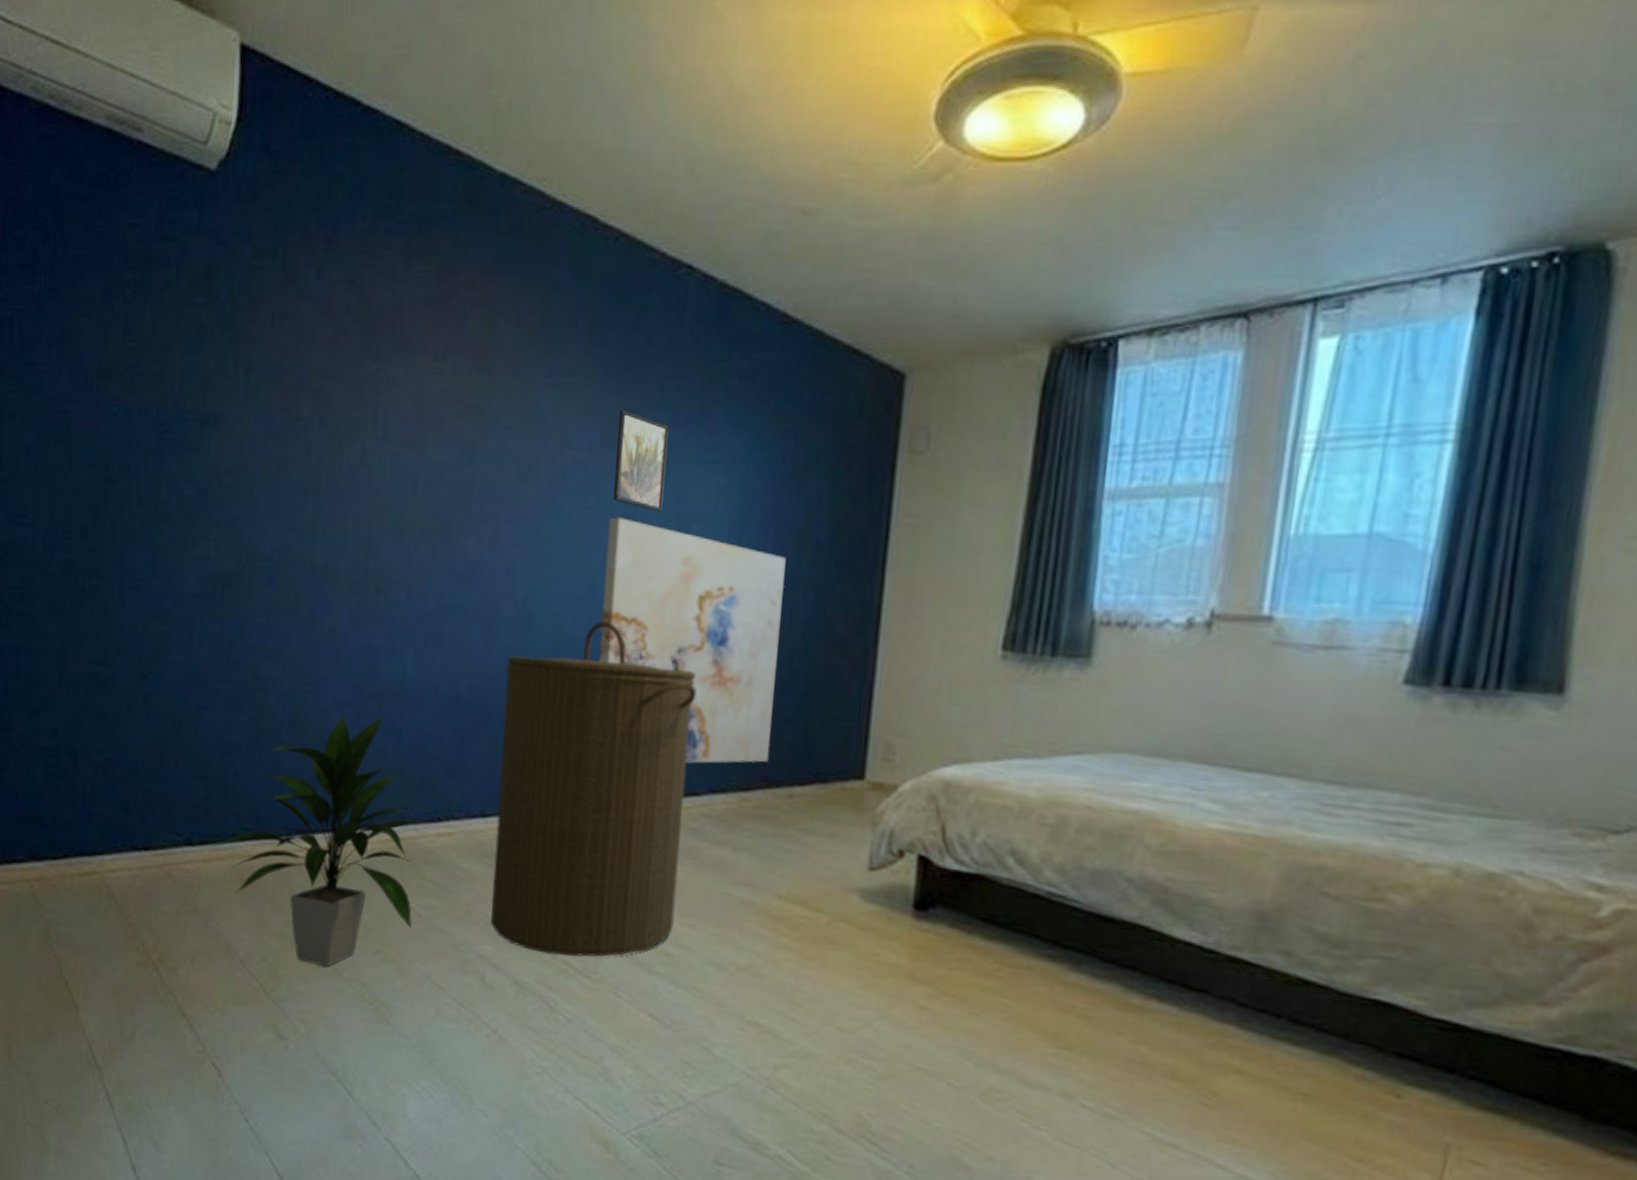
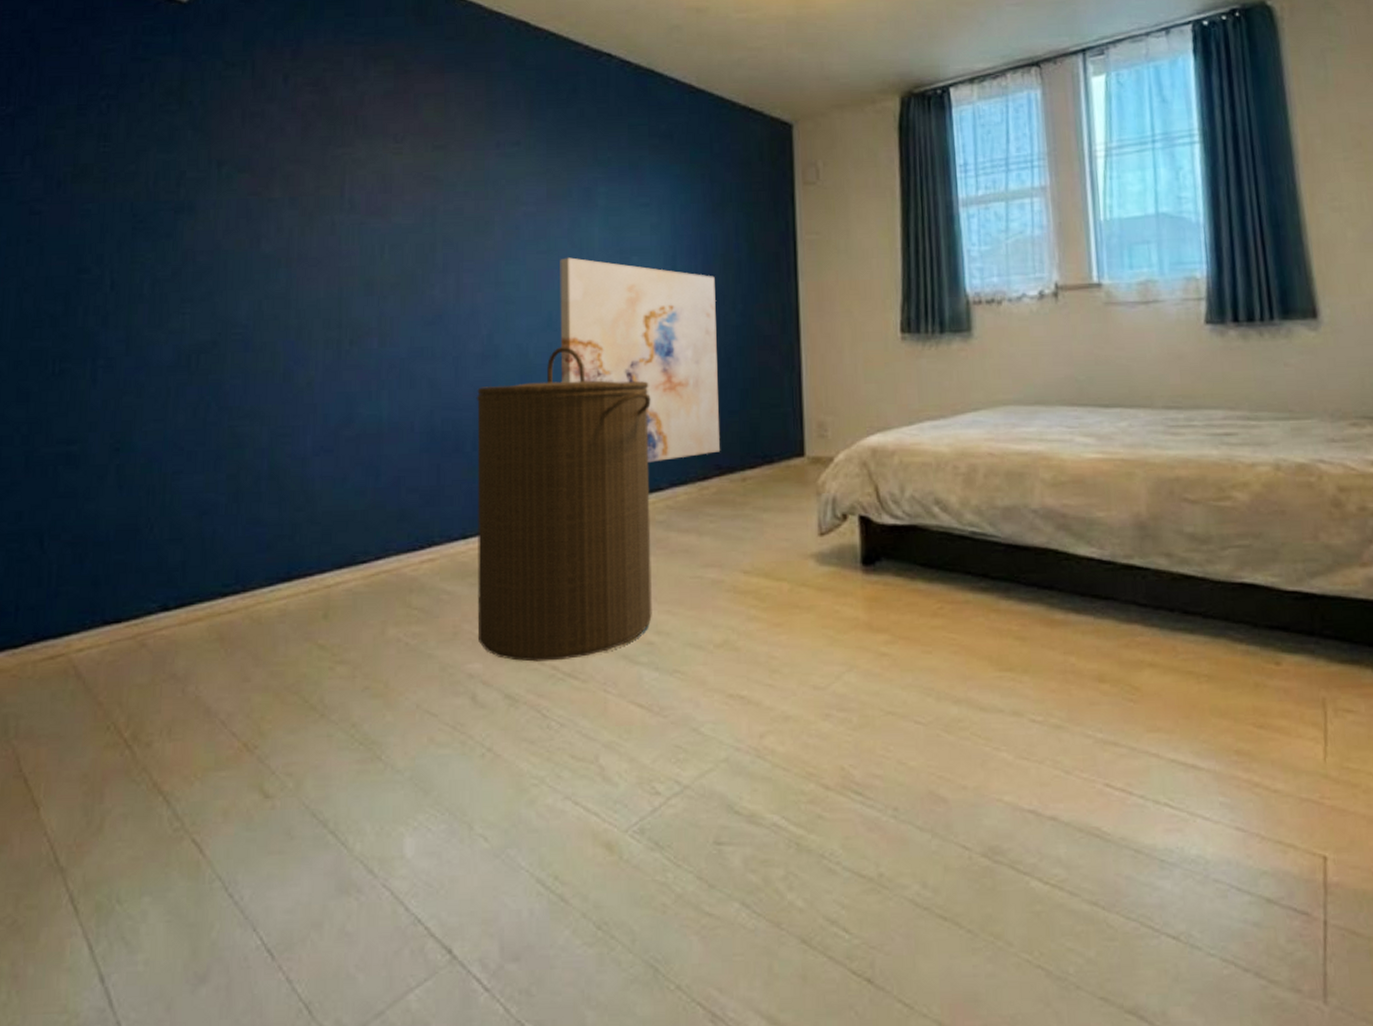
indoor plant: present [212,713,423,966] -> none [189,455,406,712]
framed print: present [614,409,669,512] -> none [560,169,606,250]

